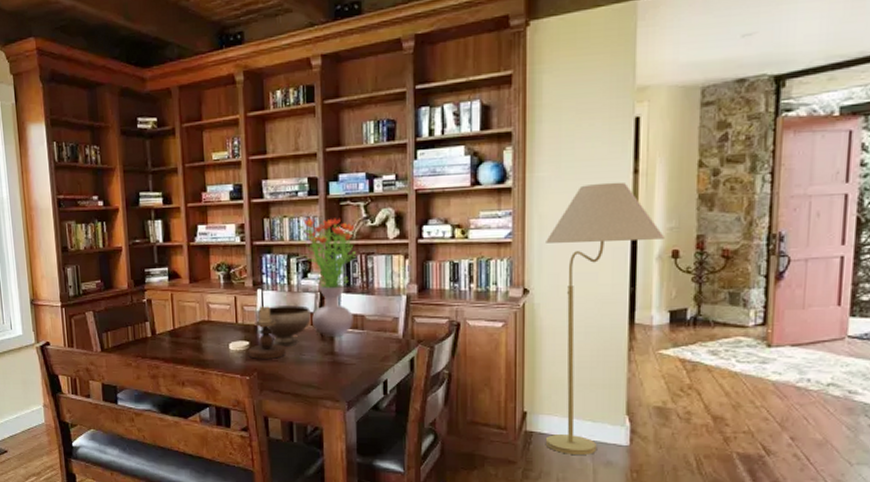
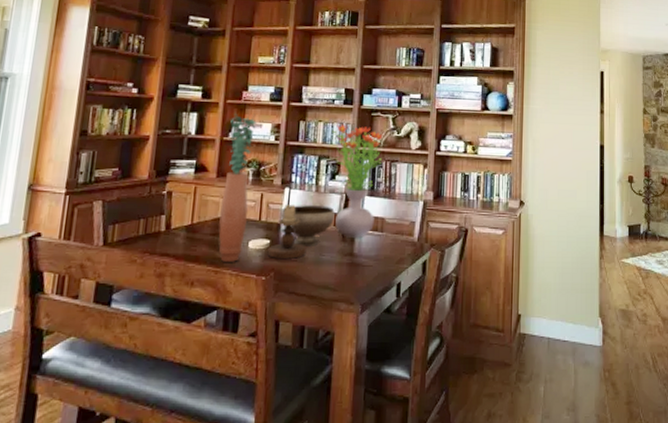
vase: none [194,214,226,365] -> present [218,111,257,263]
floor lamp: present [545,182,664,455] -> none [535,118,623,356]

